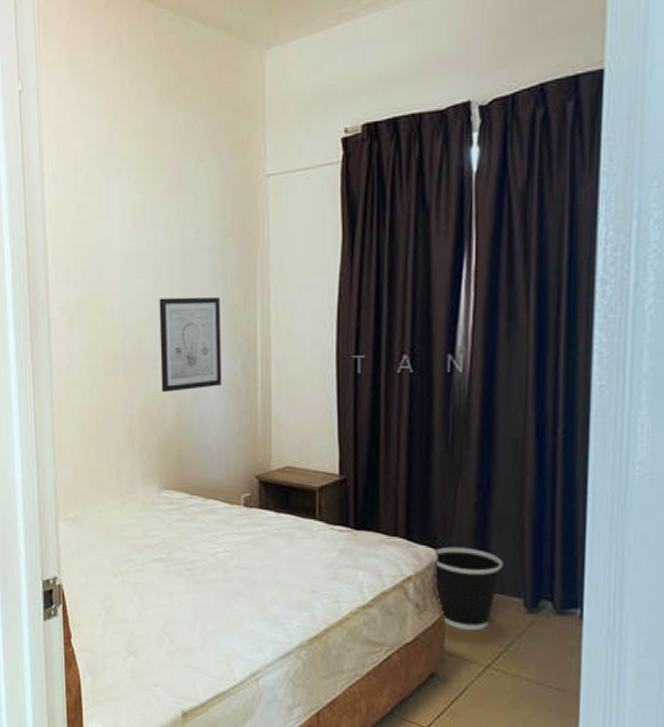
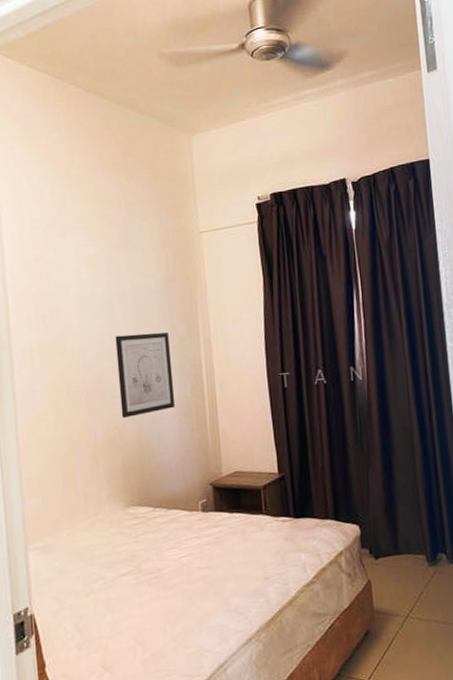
wastebasket: present [433,546,503,631] -> none [357,519,408,589]

